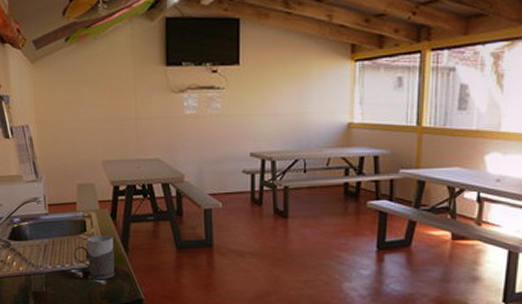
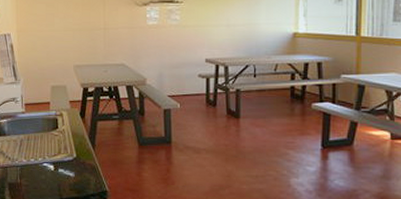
mug: present [73,234,115,279] -> none [46,131,82,172]

